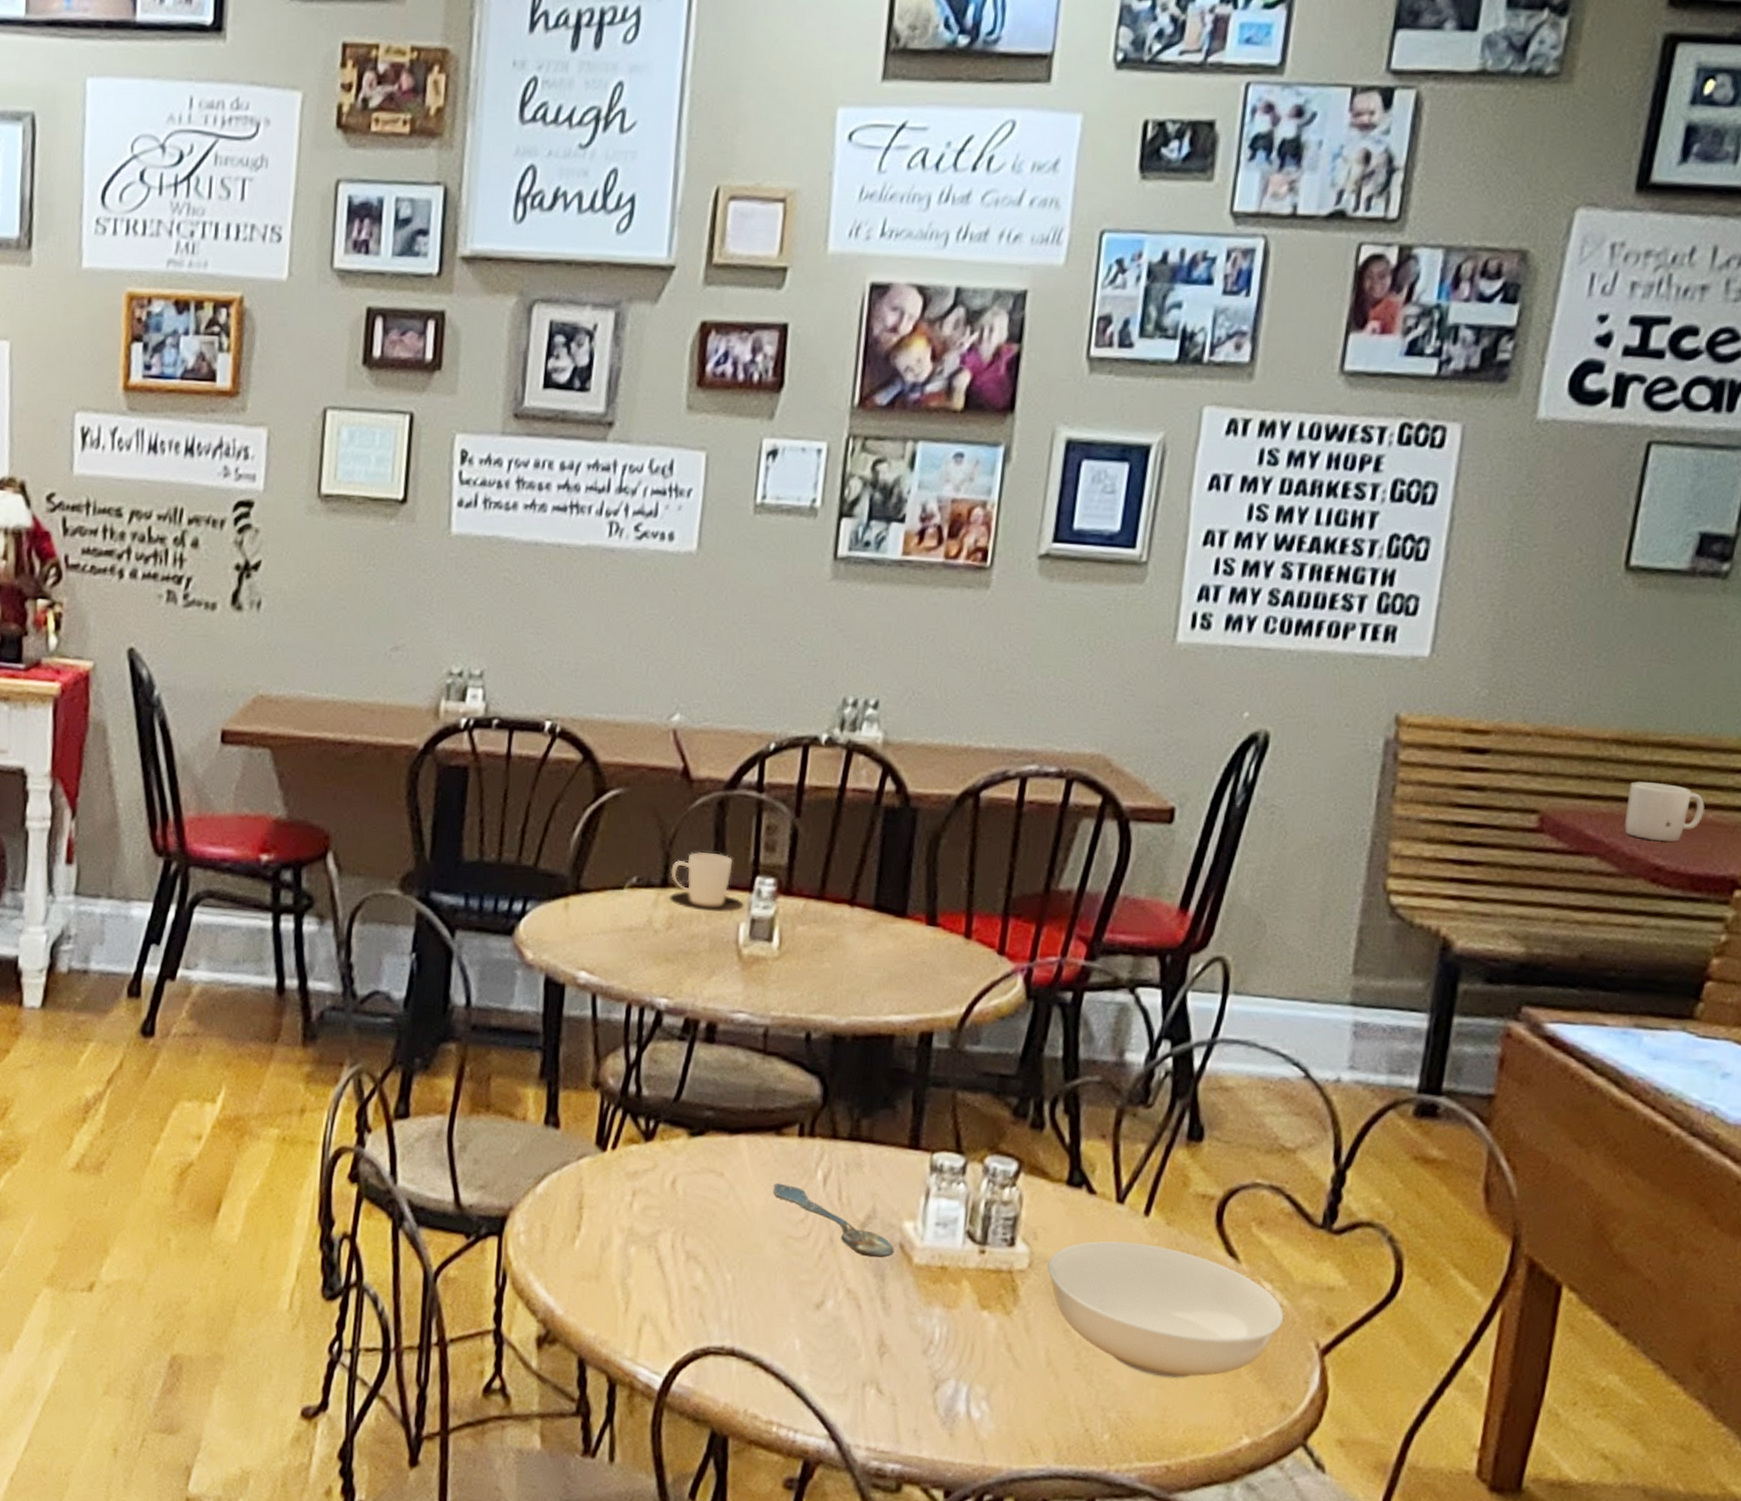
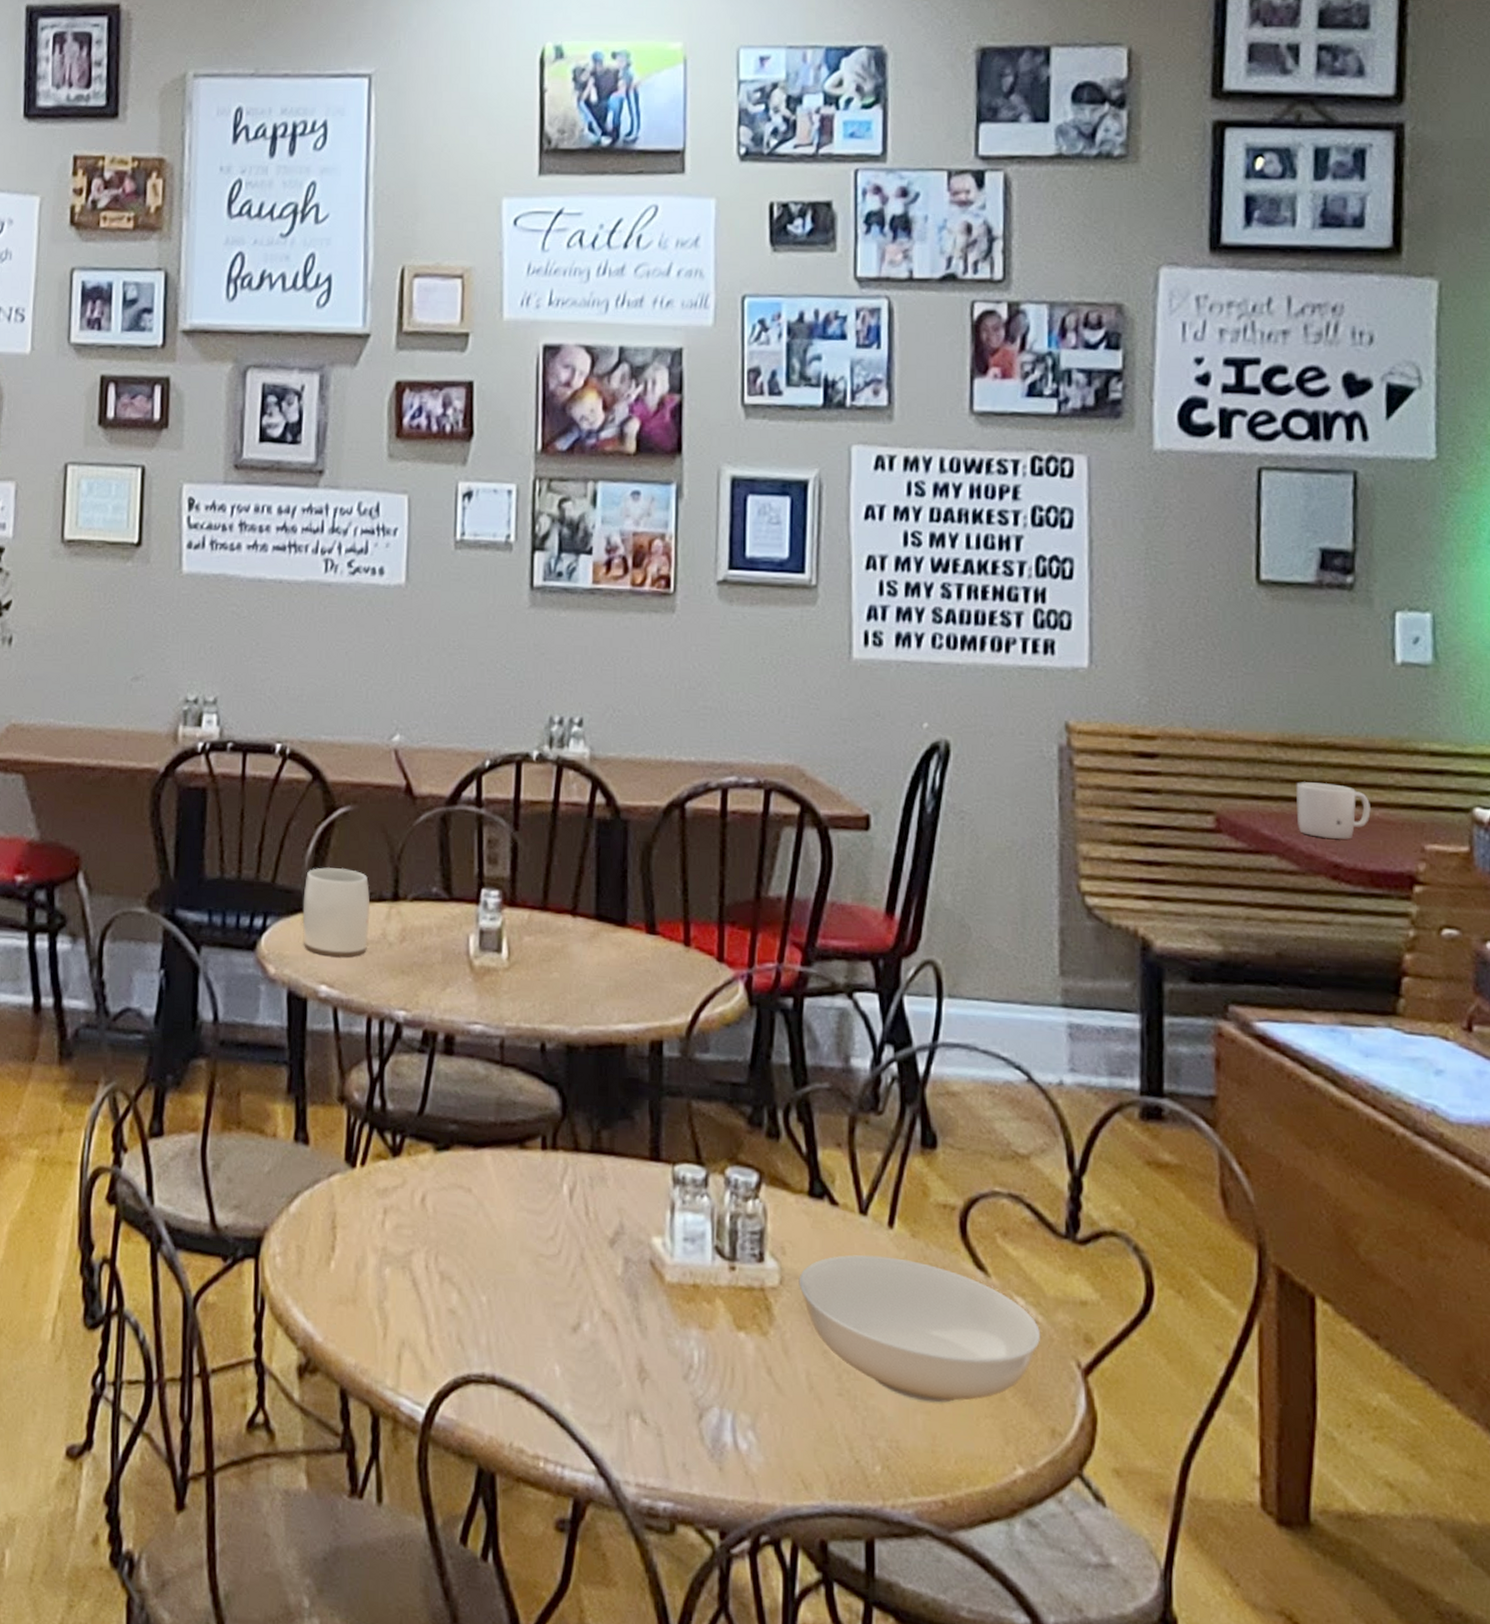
mug: none [564,851,637,944] -> present [302,867,370,958]
cup: present [668,852,745,913] -> none [400,866,473,925]
spoon: present [773,1183,895,1258] -> none [521,1198,646,1277]

